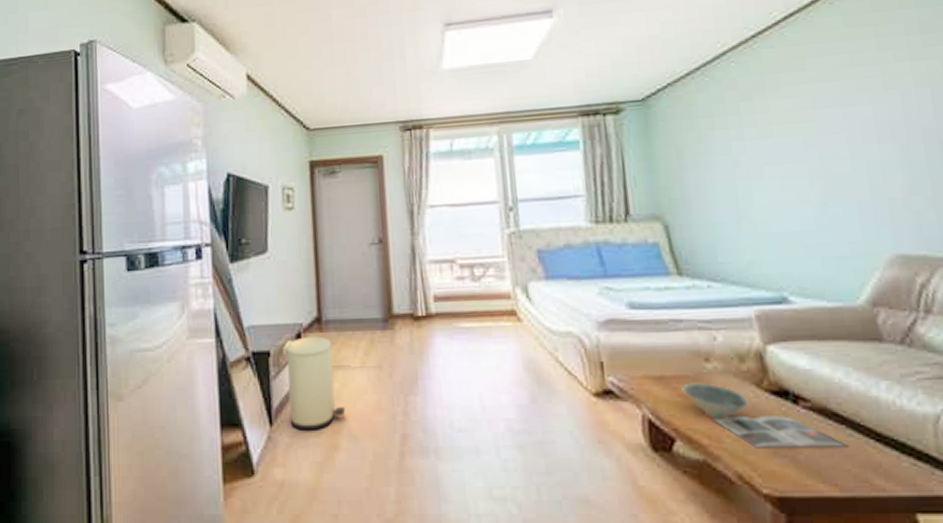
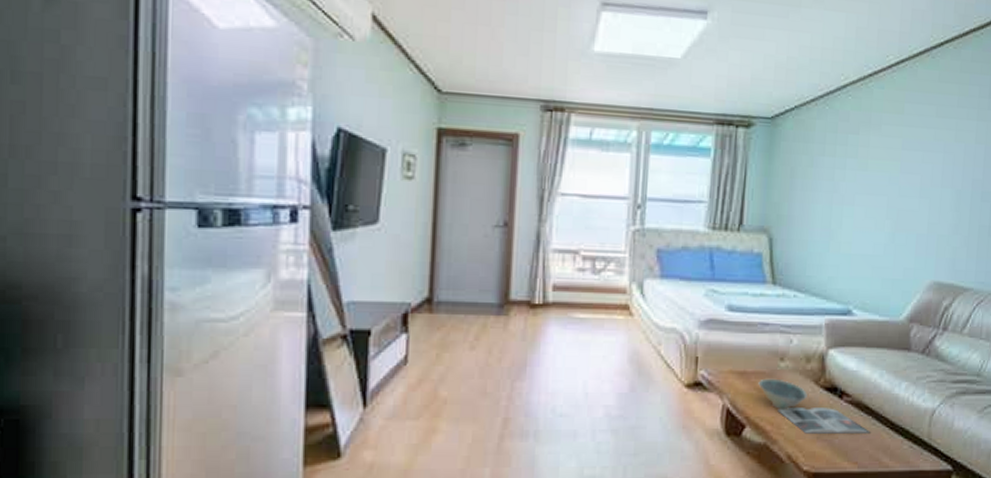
pedal bin: present [283,336,346,432] -> none [386,317,449,414]

